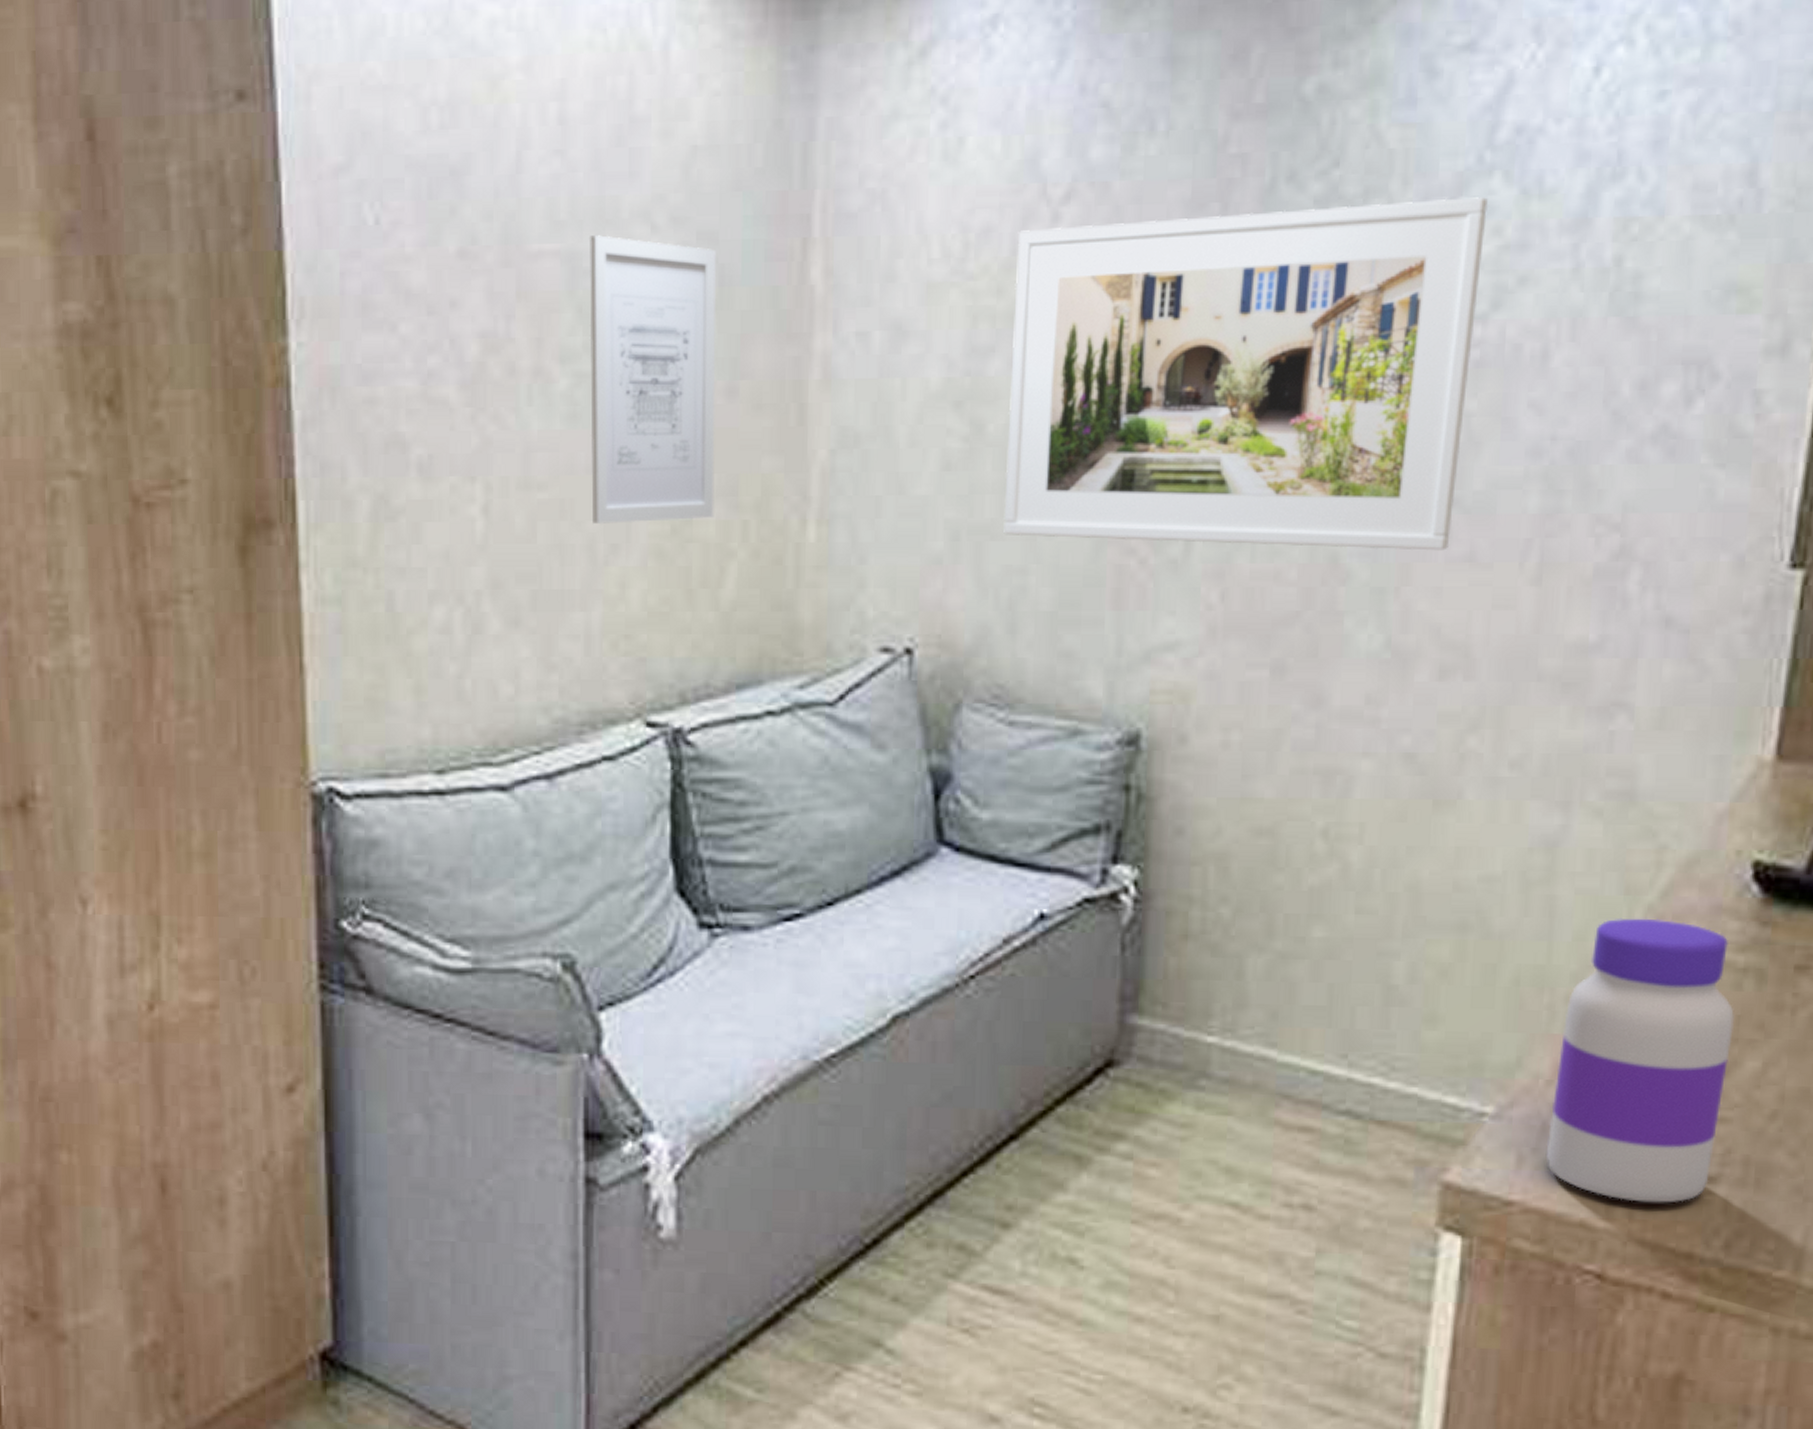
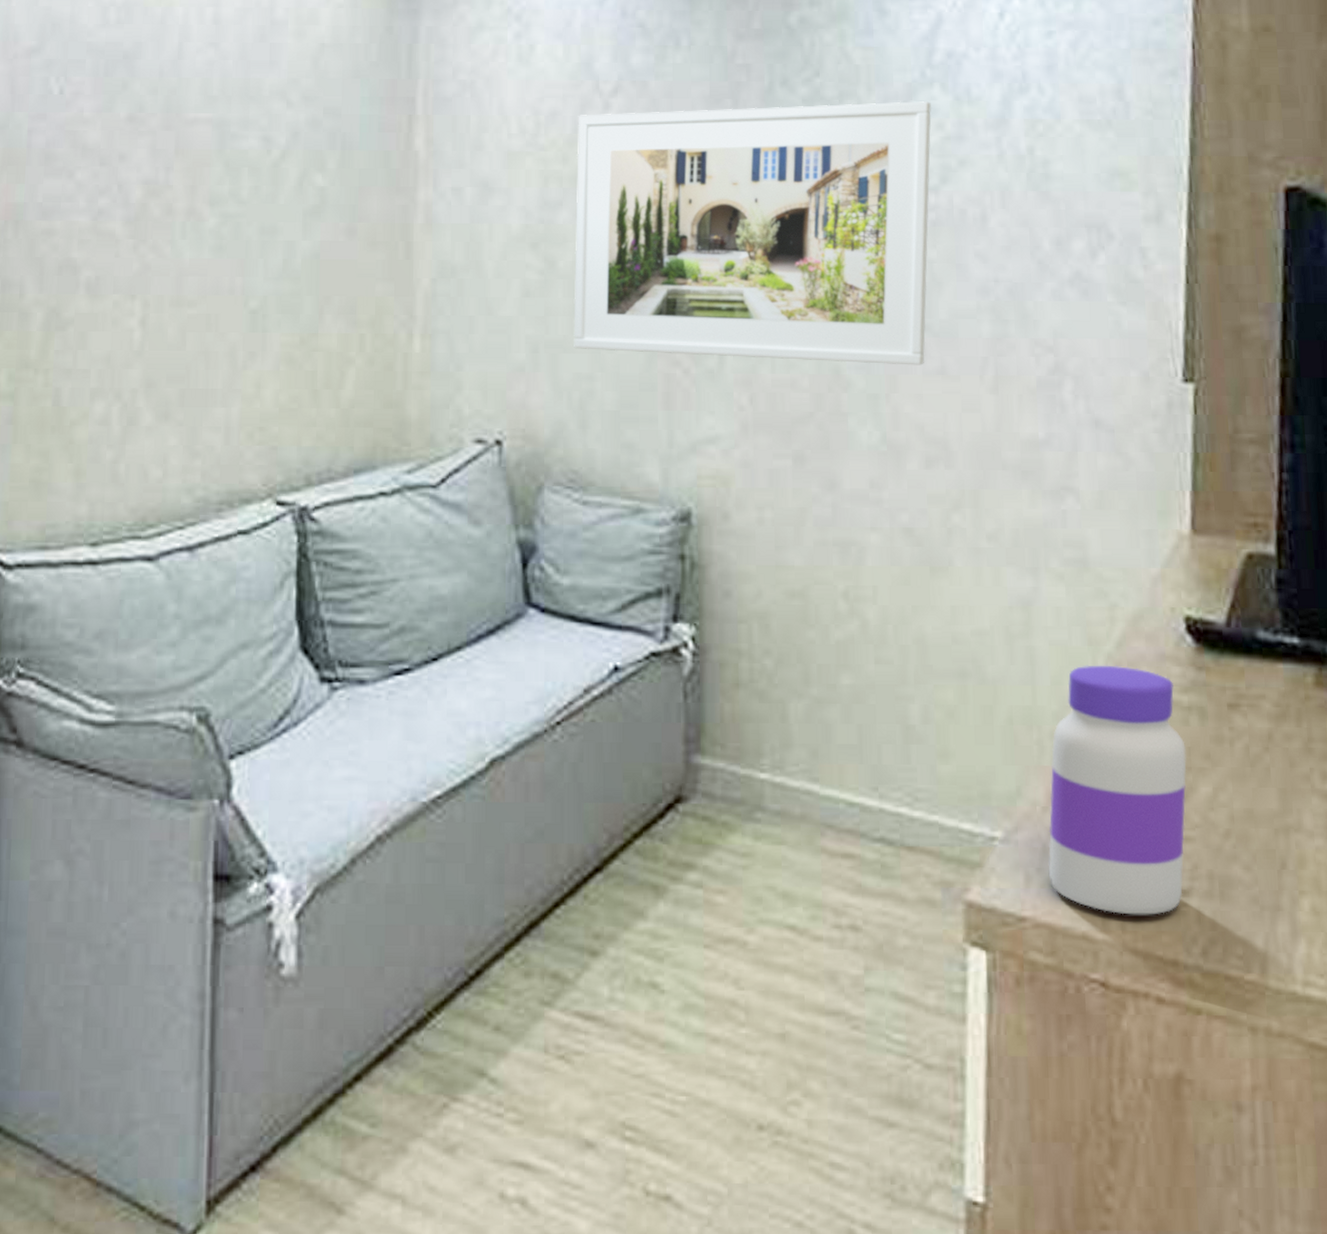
wall art: present [589,235,716,524] -> none [233,108,339,335]

